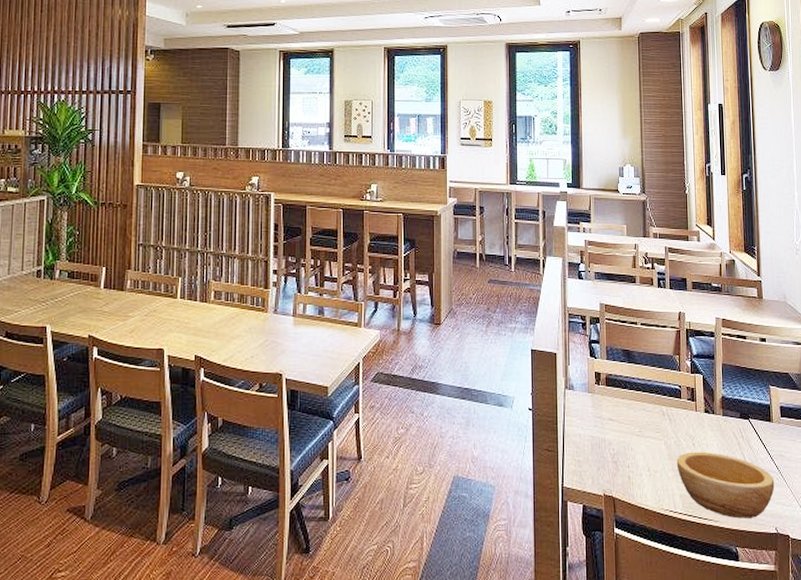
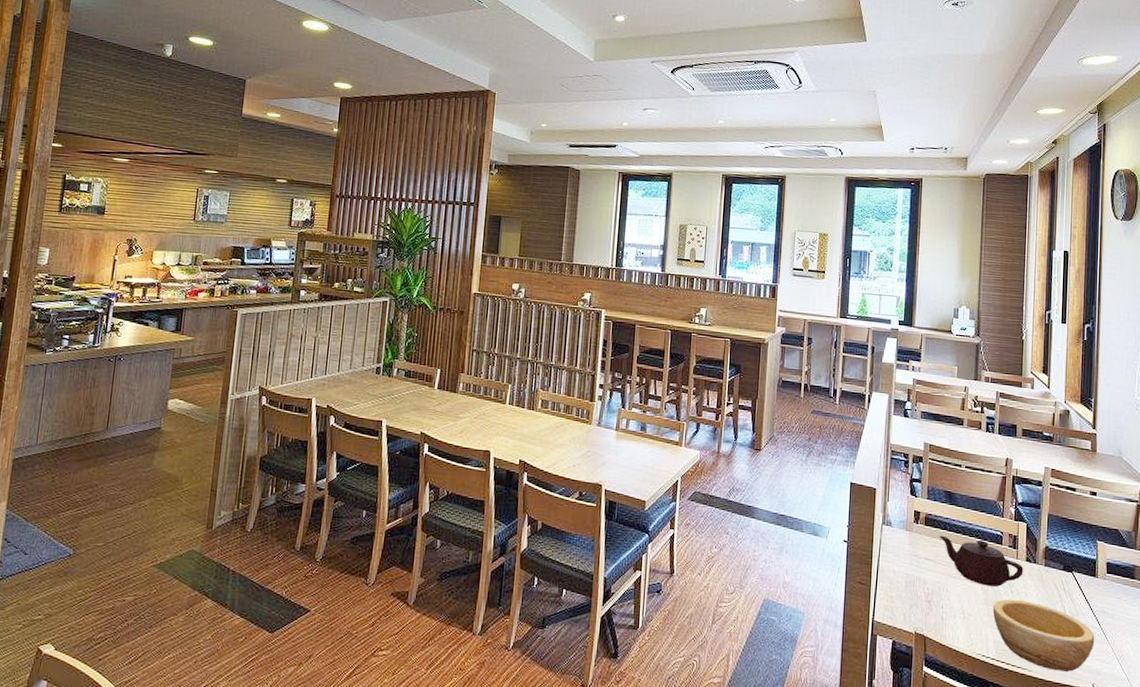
teapot: none [620,394,703,441] -> present [939,535,1024,587]

